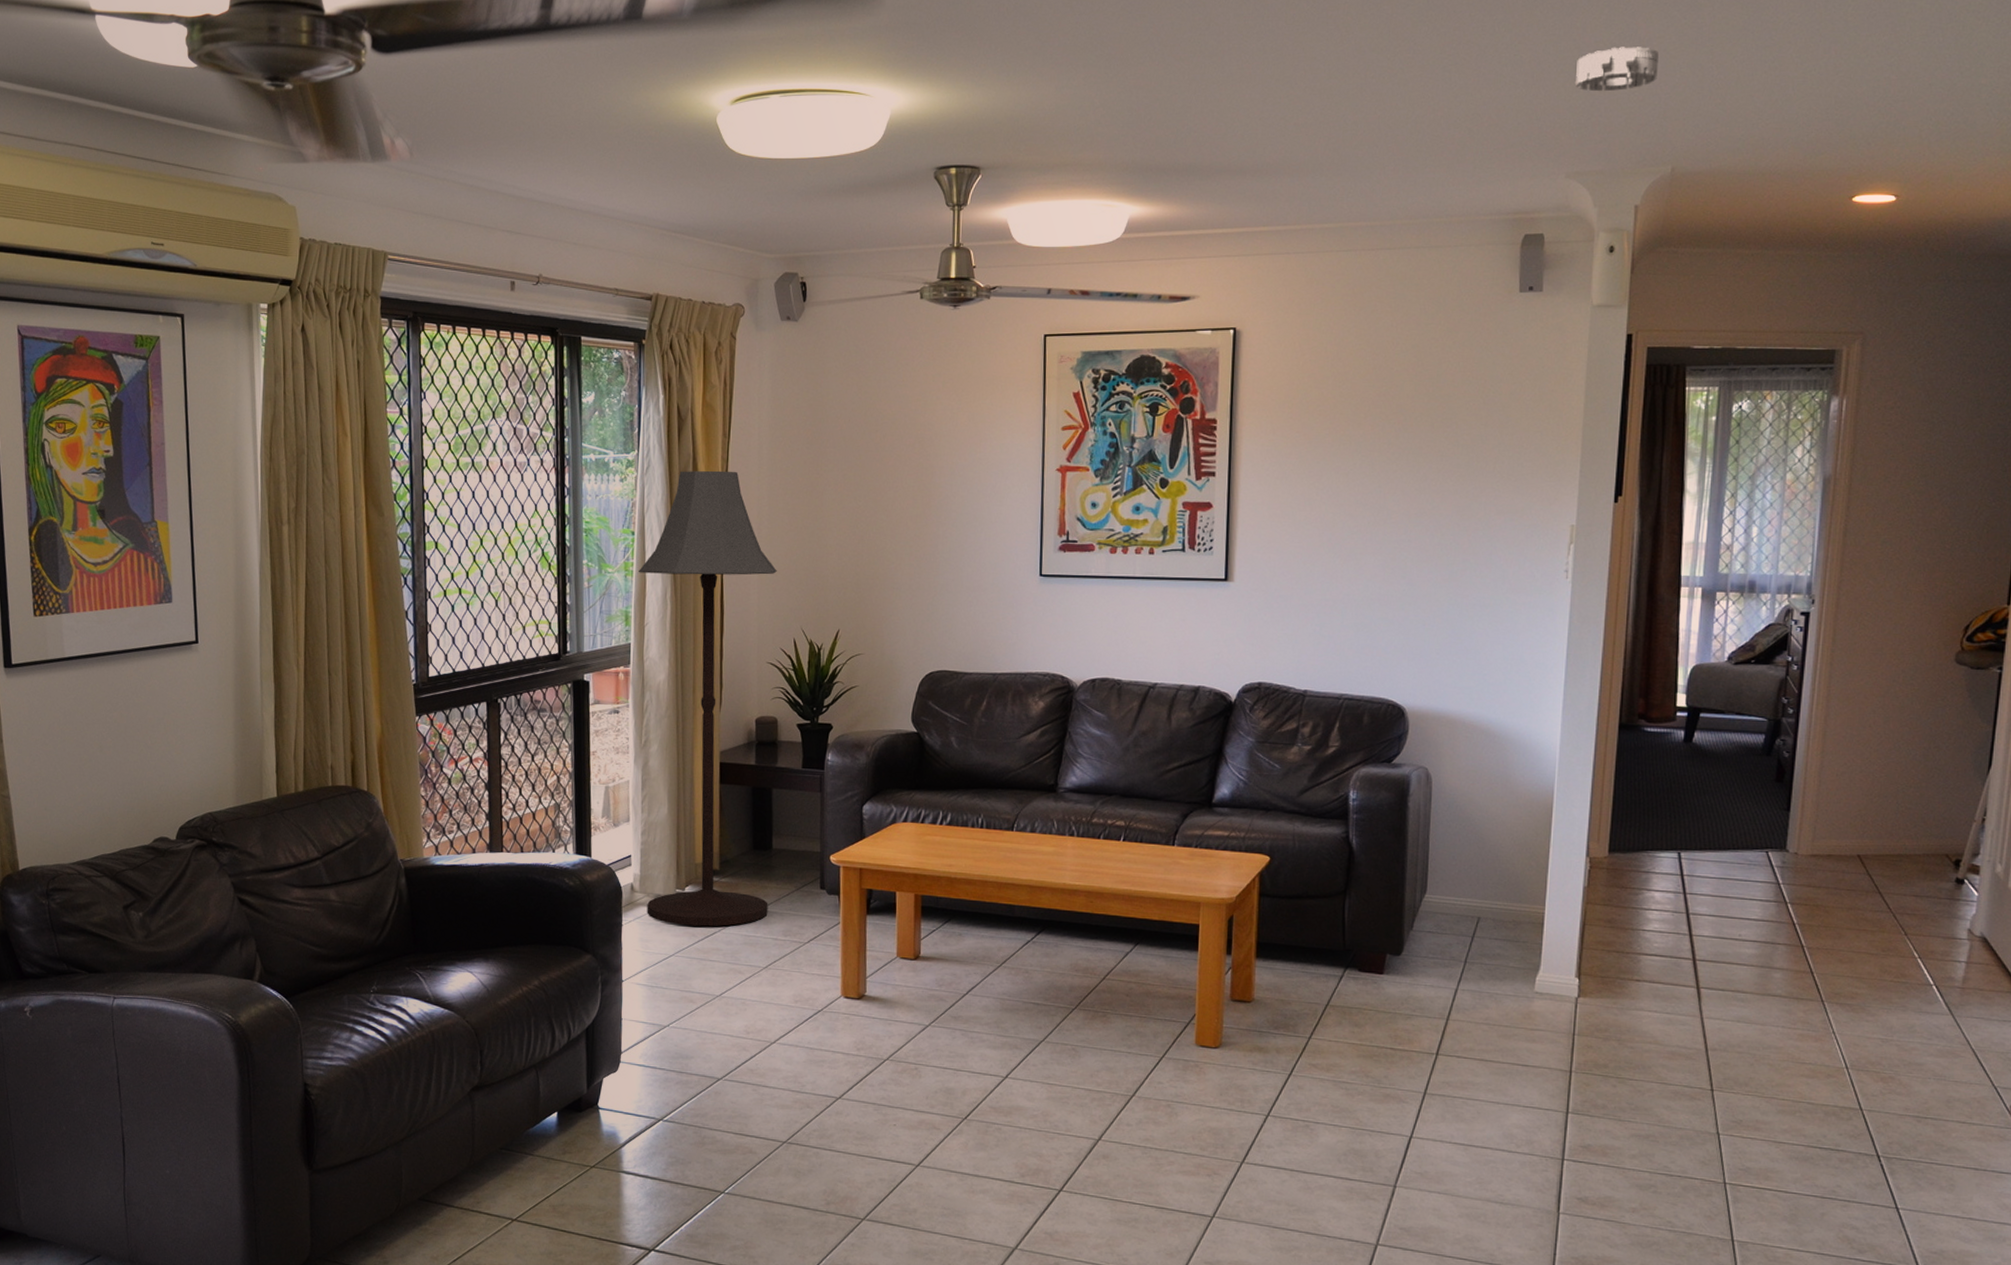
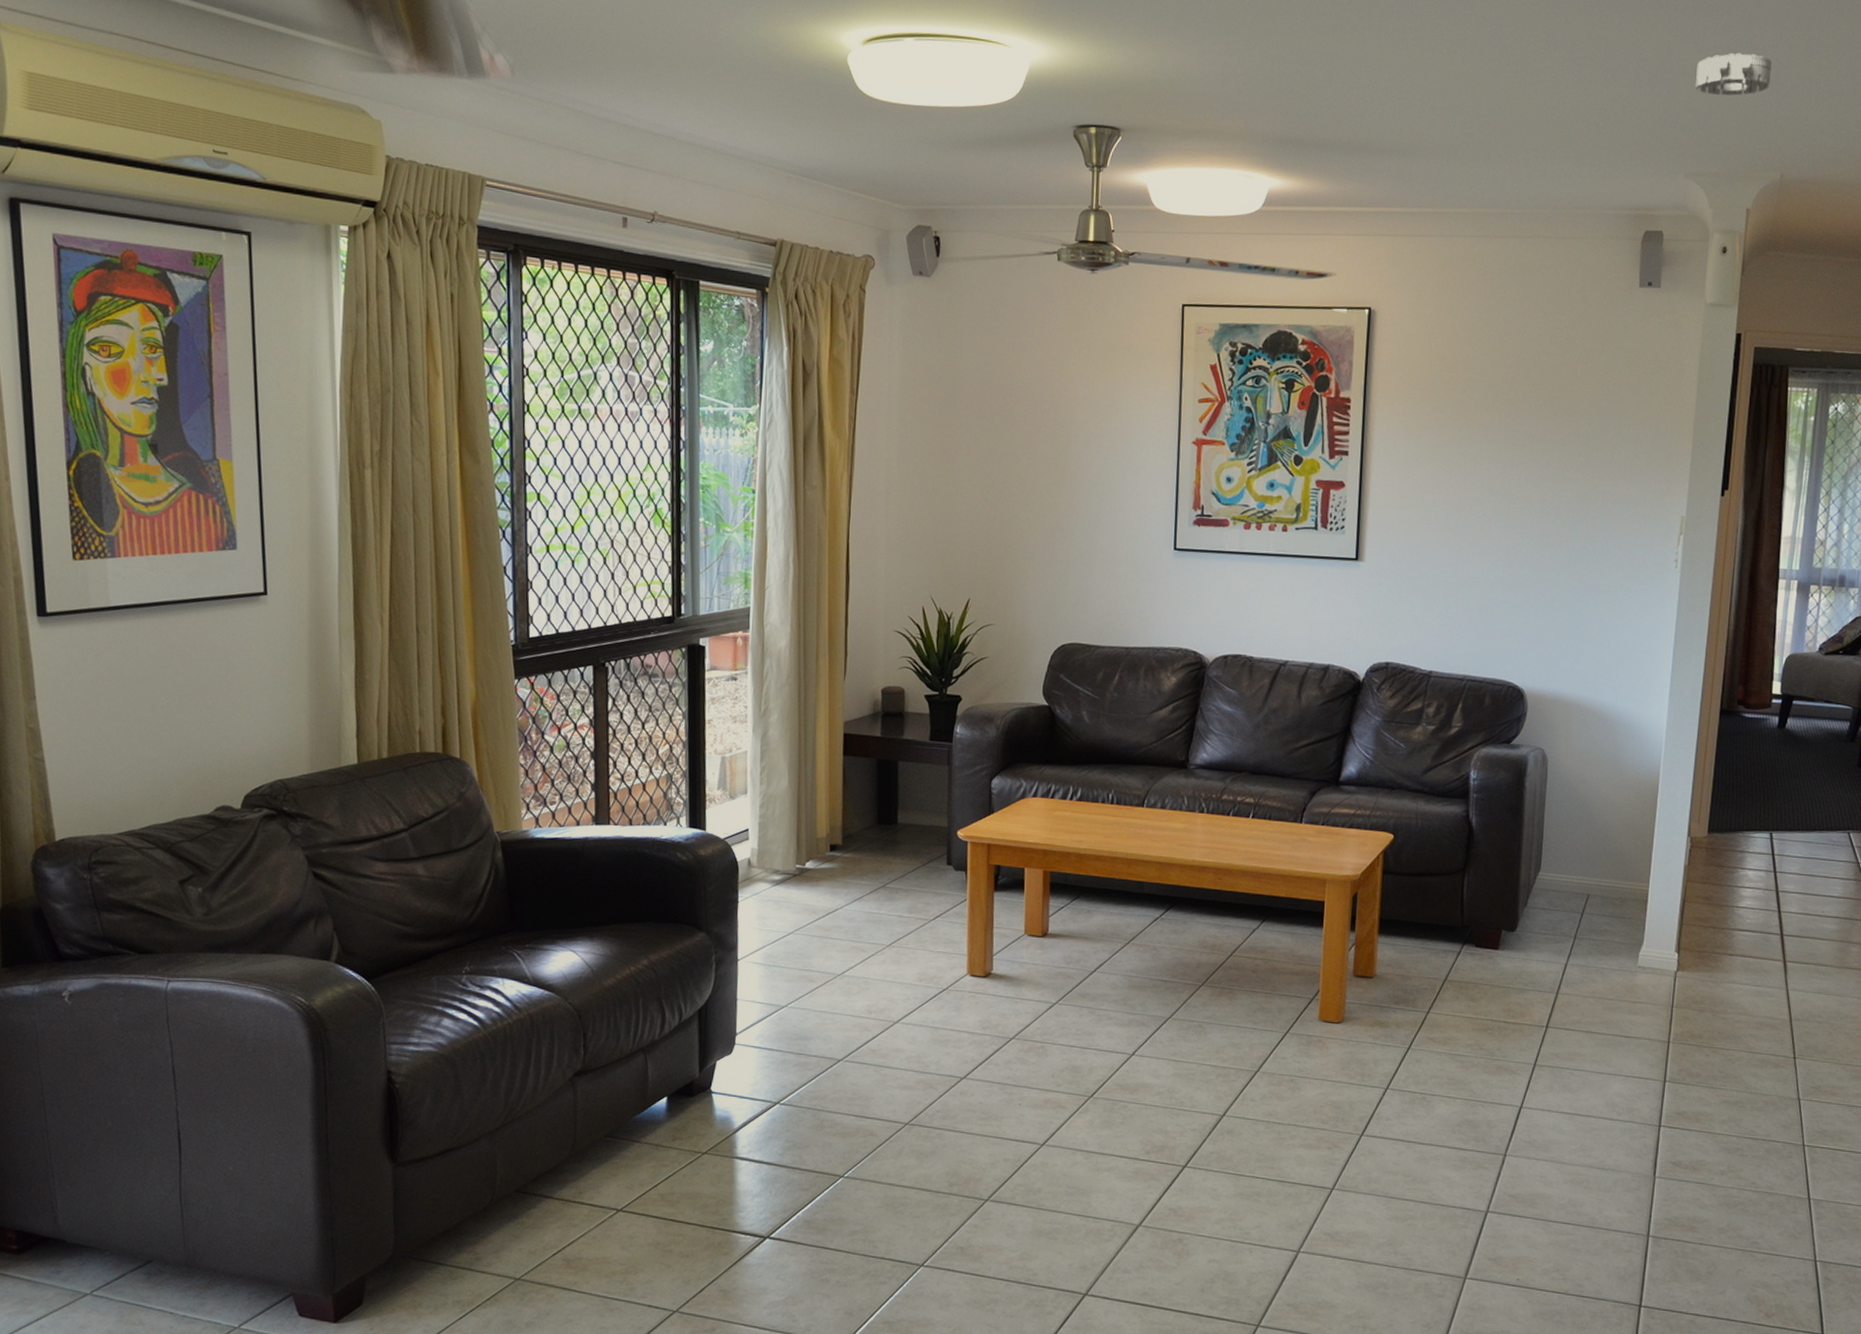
floor lamp: present [639,470,777,927] -> none [759,428,906,904]

